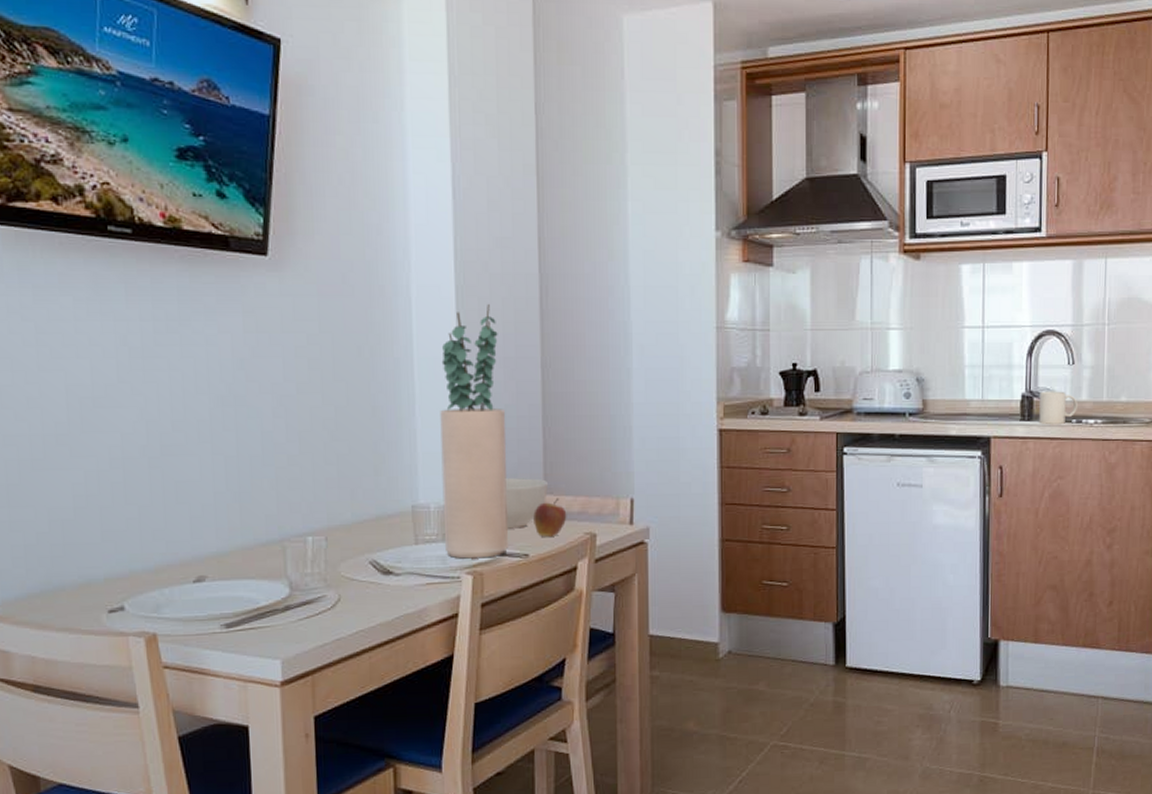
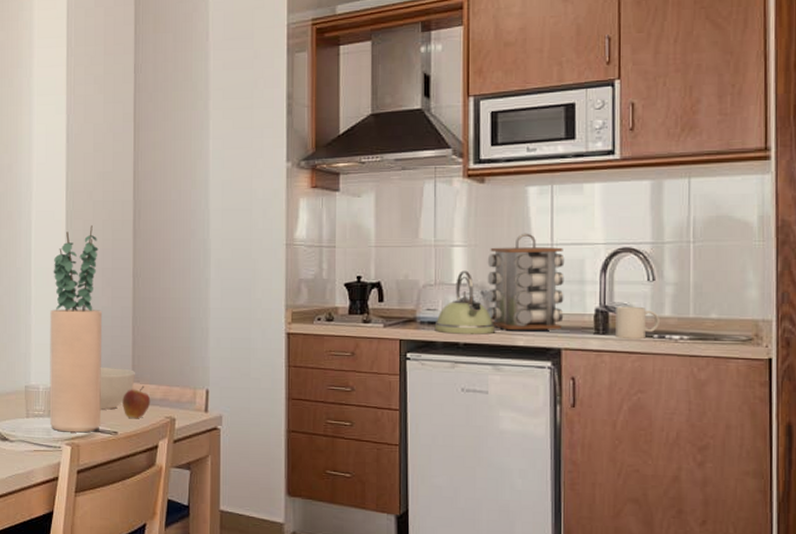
kettle: none [871,356,930,426] -> present [434,271,496,336]
spice rack: none [921,314,995,420] -> present [486,233,565,331]

